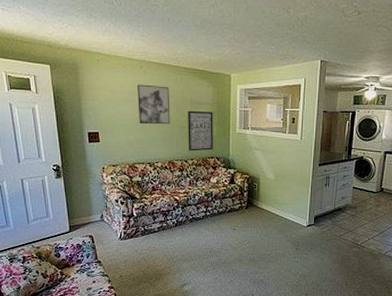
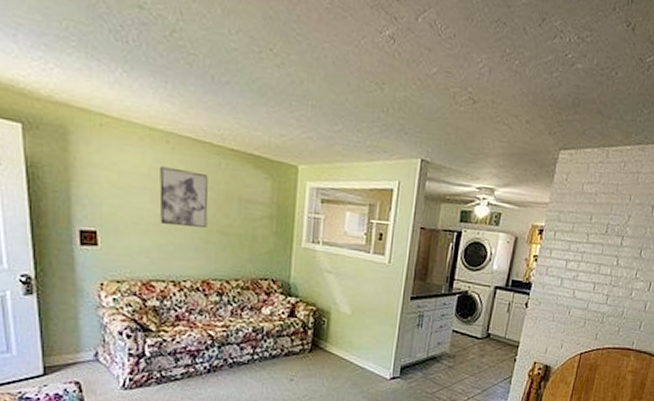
wall art: present [188,110,213,151] -> none [231,210,271,270]

